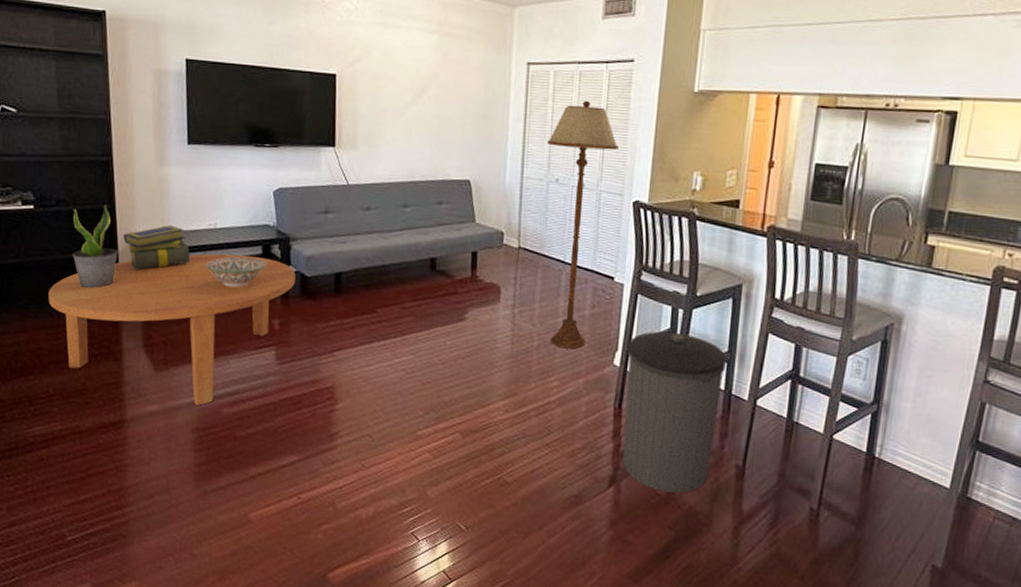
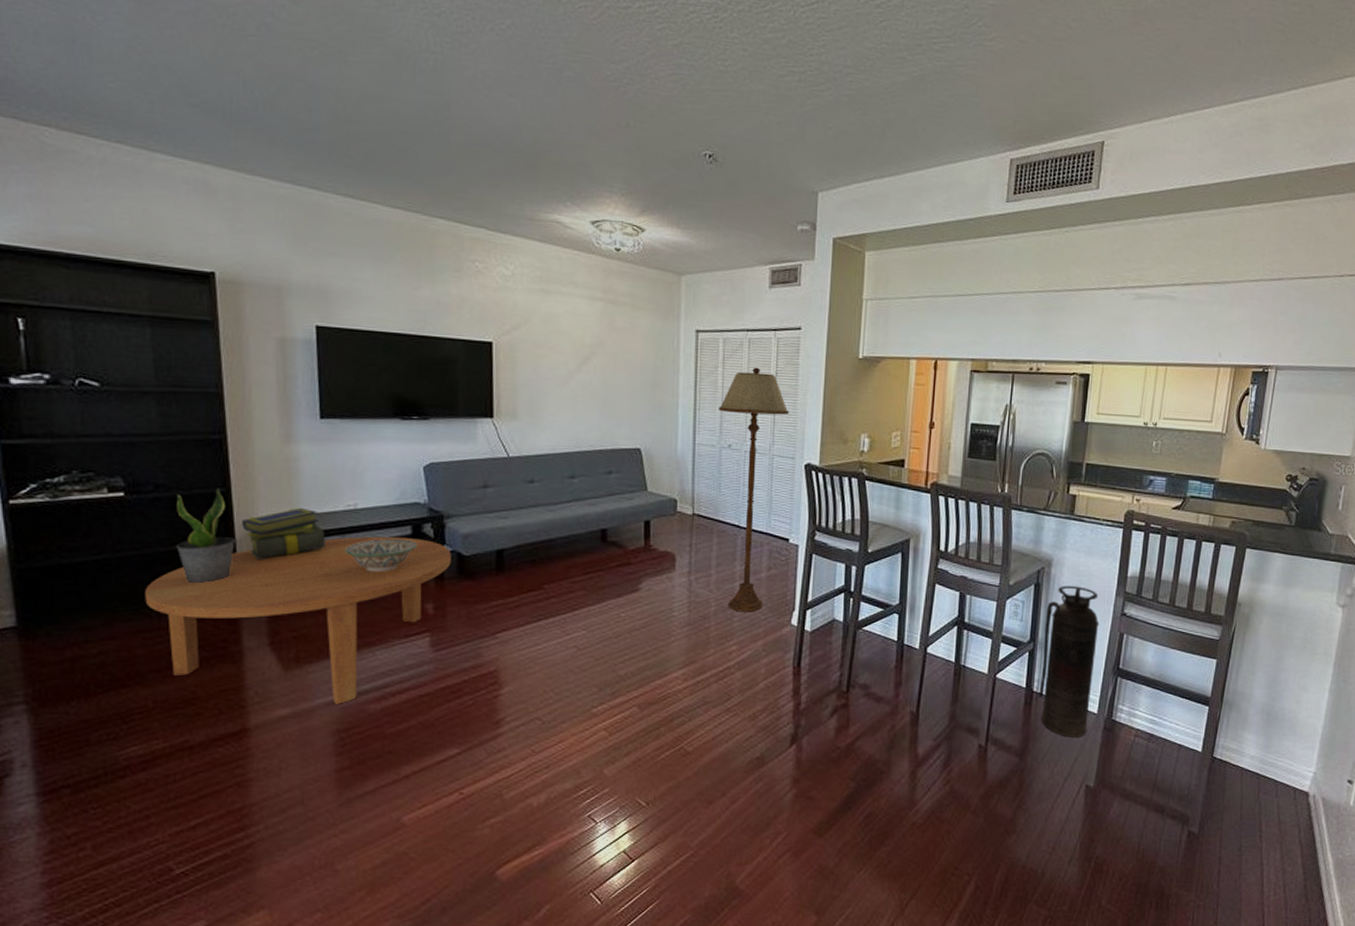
trash can: present [622,331,727,494] -> none [803,588,899,744]
fire extinguisher: none [881,345,957,512] -> present [1038,586,1099,737]

